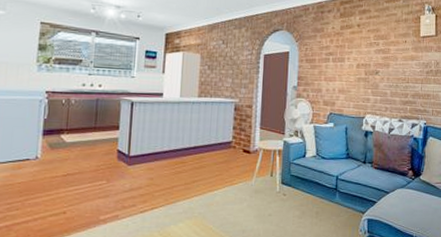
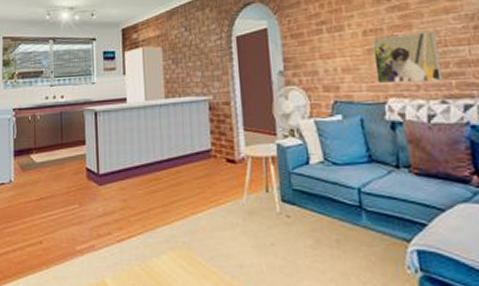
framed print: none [361,70,404,106] -> present [372,31,443,84]

